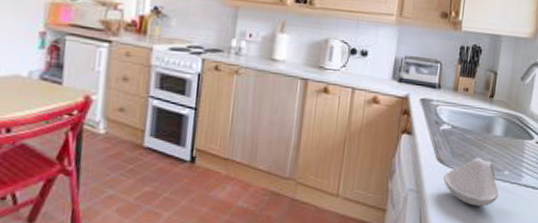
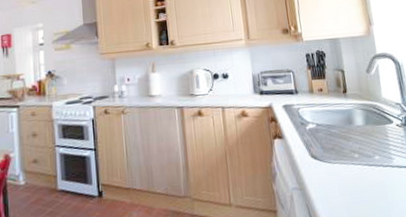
spoon rest: present [443,157,499,206] -> none [321,148,376,194]

